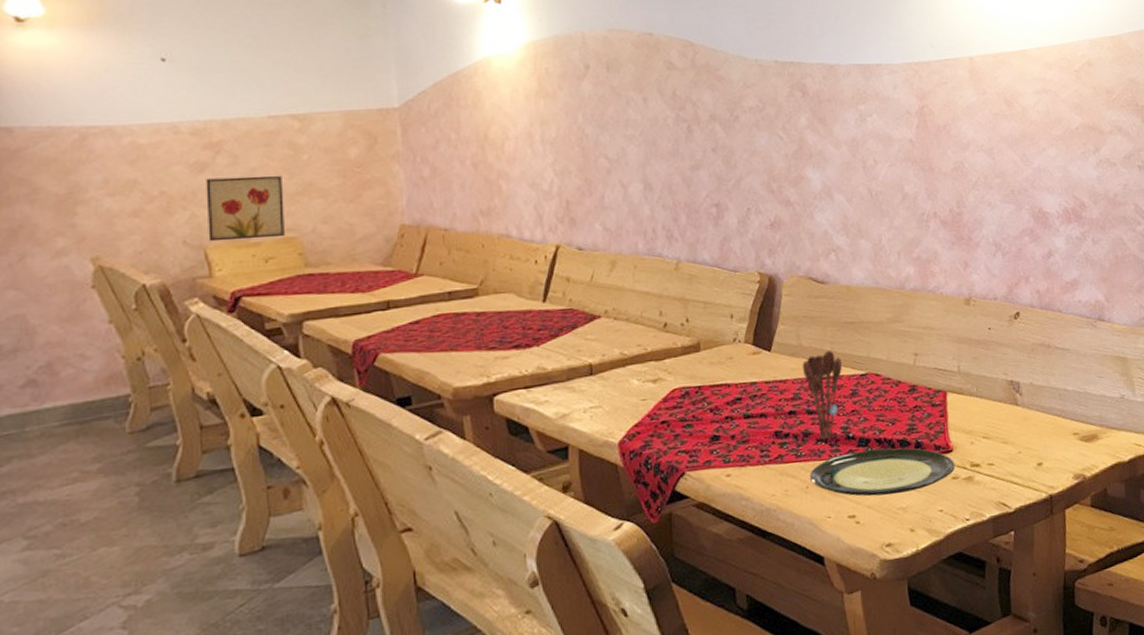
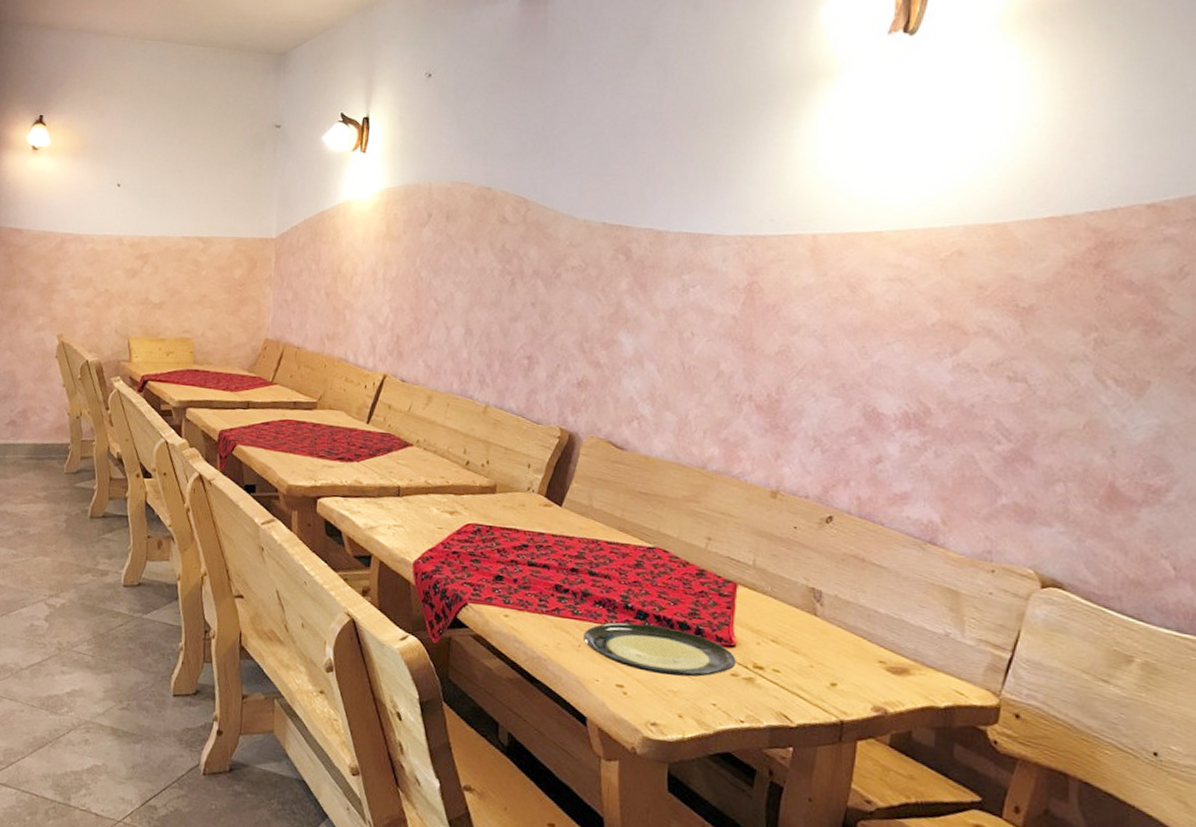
wall art: present [206,175,285,242] -> none [132,283,186,337]
utensil holder: present [801,349,843,441] -> none [589,516,631,604]

